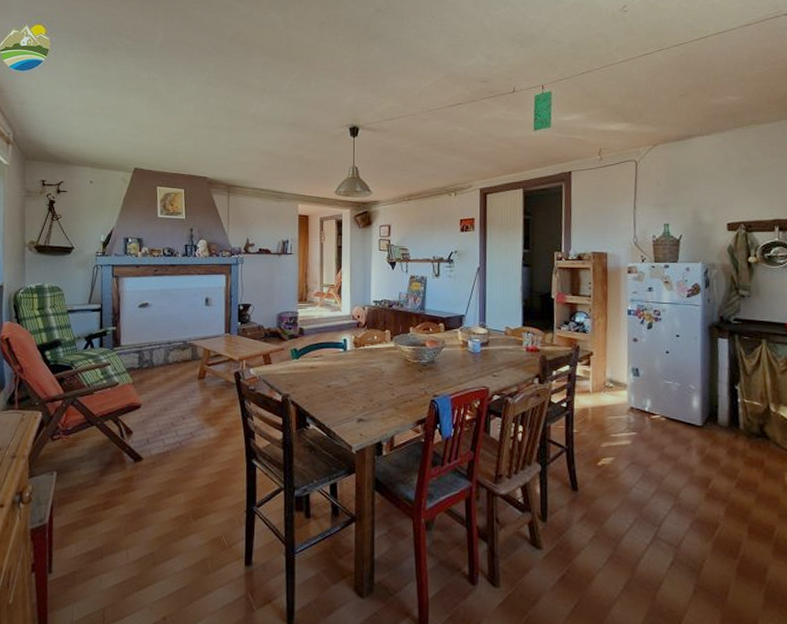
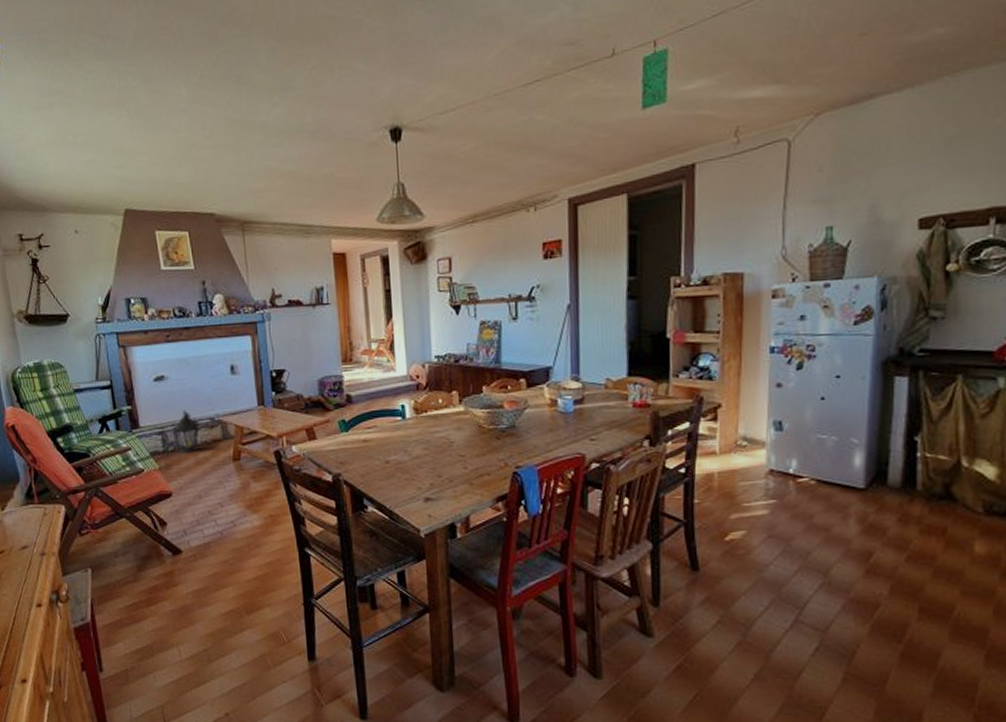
lantern: none [148,333,174,370] -> present [172,410,200,453]

